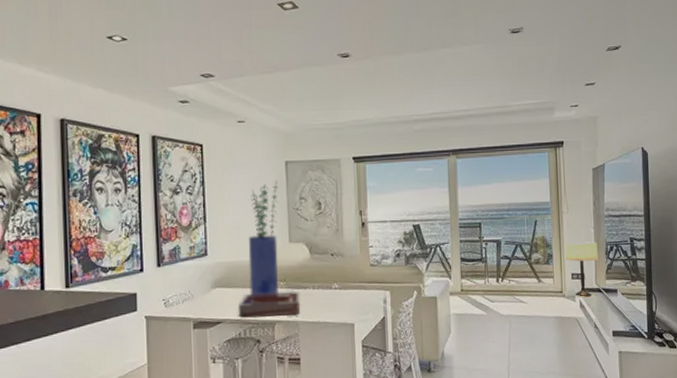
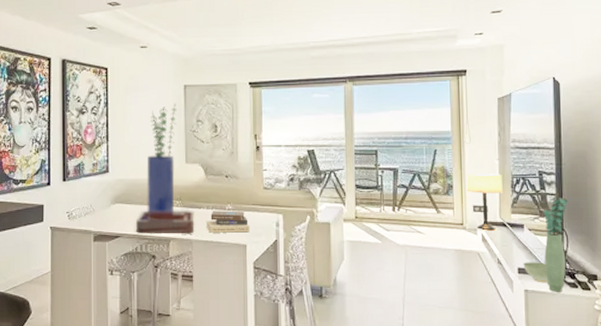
books: none [312,289,357,313] -> present [206,211,250,233]
bowl: none [617,324,639,344] -> present [523,262,548,283]
vase: none [634,258,656,352] -> present [543,193,568,292]

